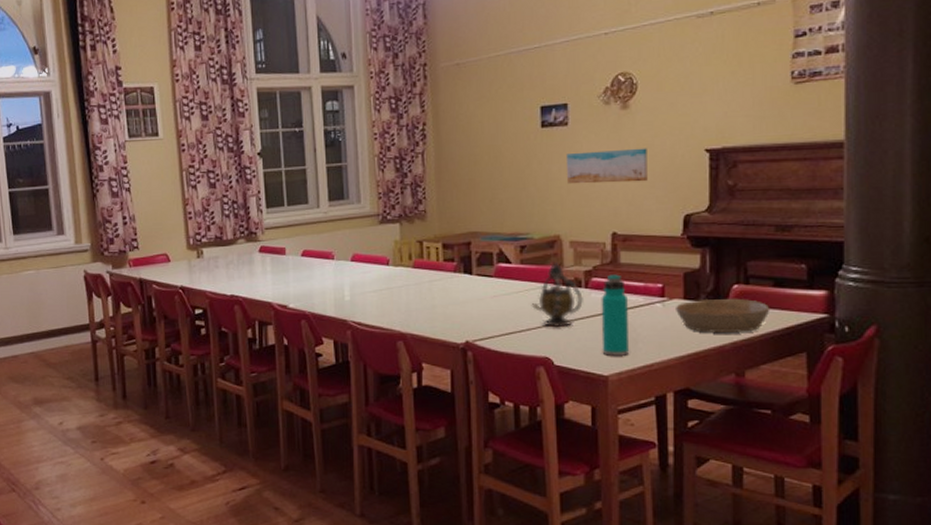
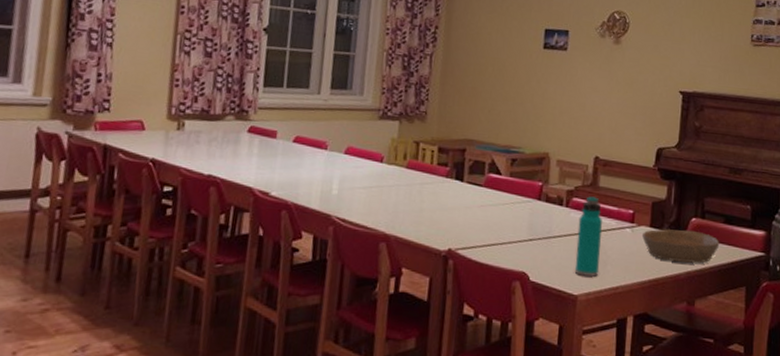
teapot: present [531,263,583,328] -> none [515,179,563,244]
wall art: present [565,148,648,185] -> none [561,77,632,113]

